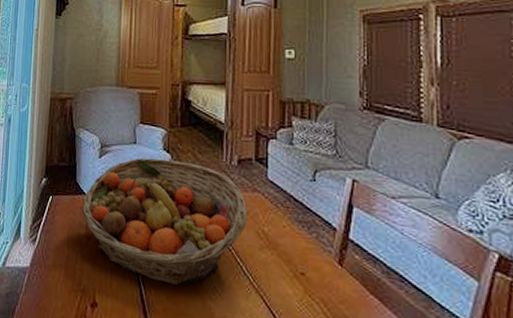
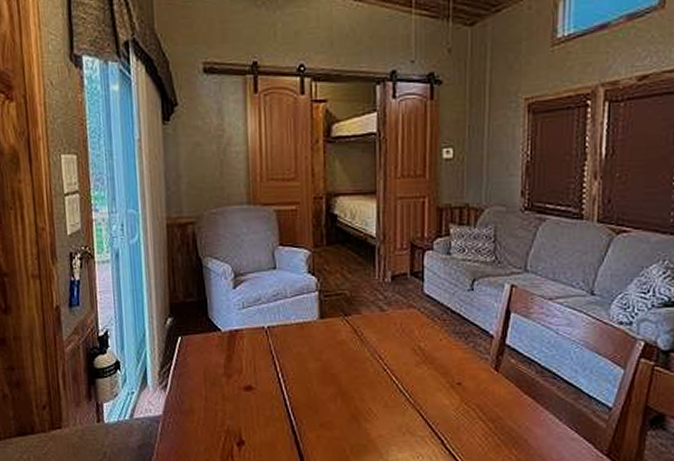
fruit basket: present [82,158,247,286] -> none [218,283,402,412]

